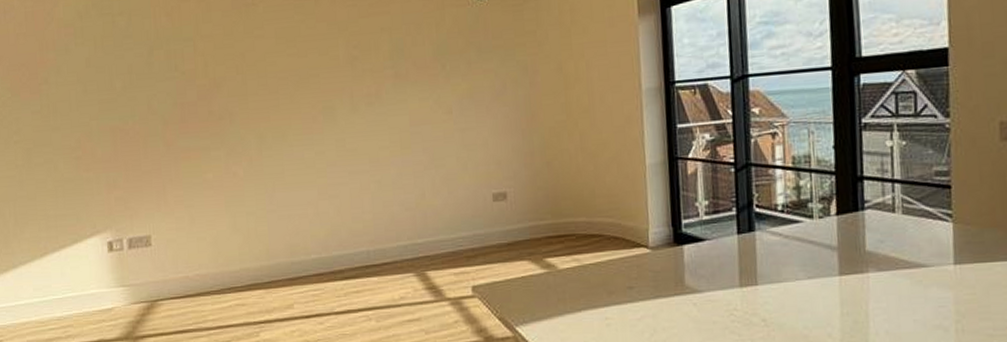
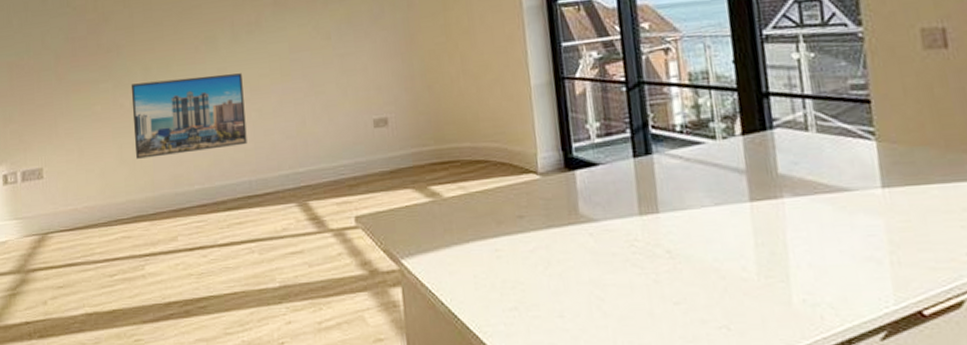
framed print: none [244,145,366,228] -> present [131,73,247,159]

